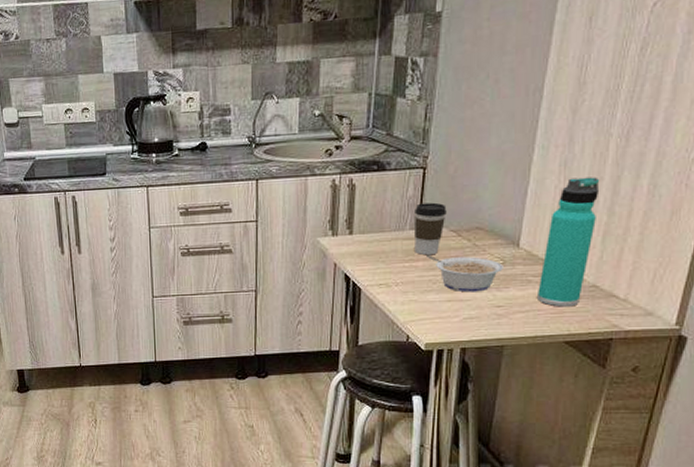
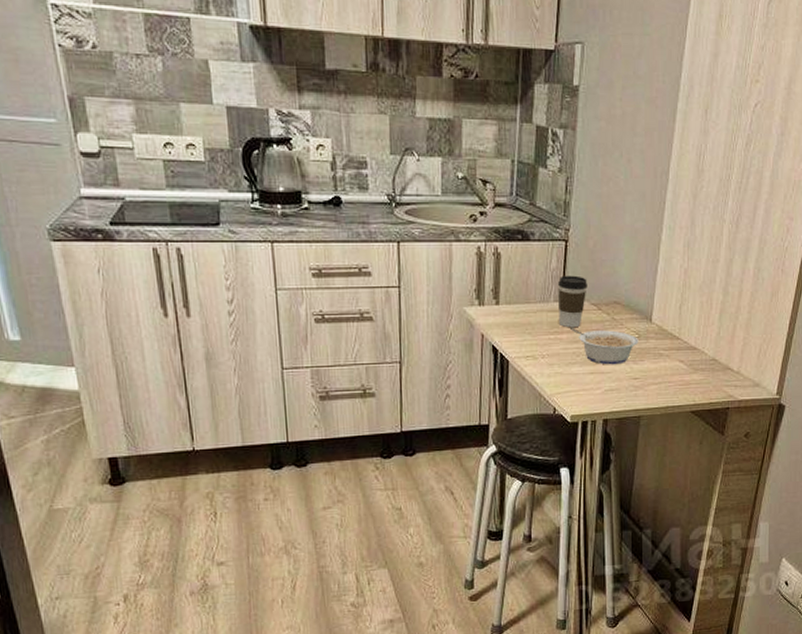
thermos bottle: present [536,177,600,307] -> none [667,259,717,379]

